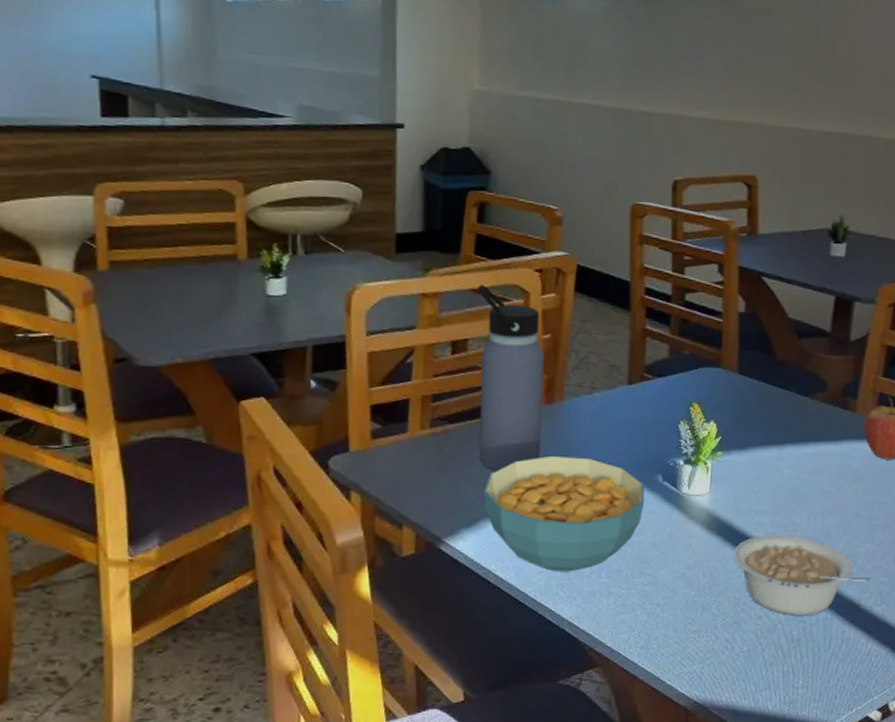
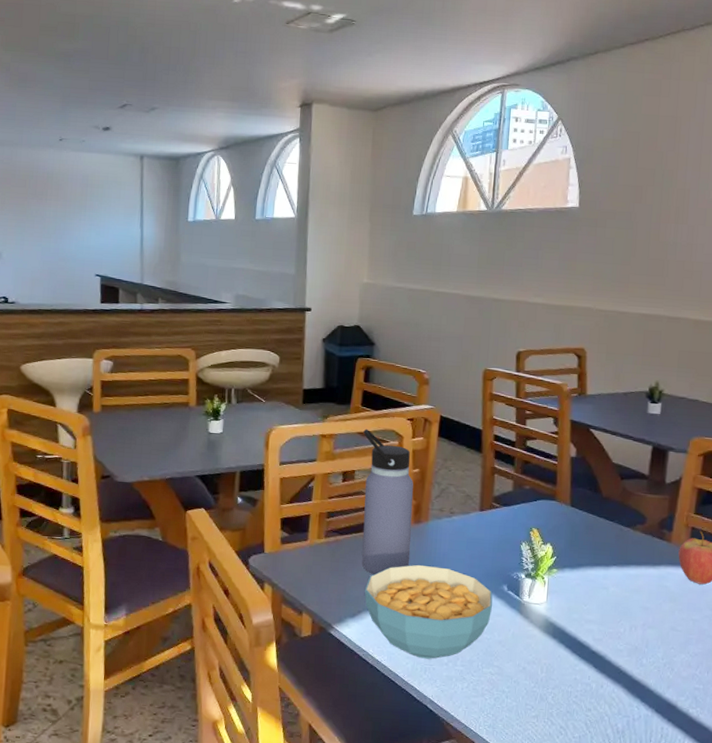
legume: present [733,535,872,616] -> none [566,640,687,712]

